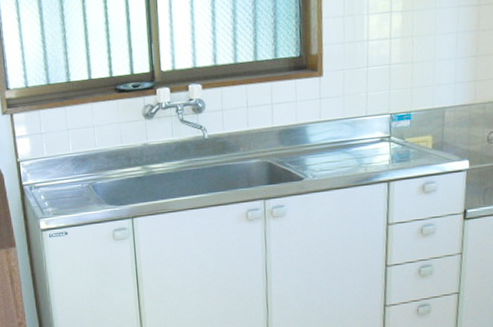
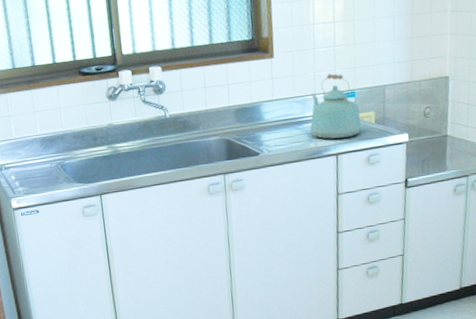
kettle: none [359,94,417,165] -> present [309,73,362,140]

